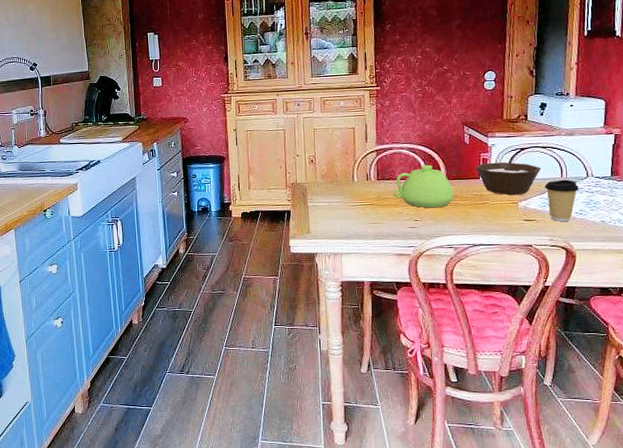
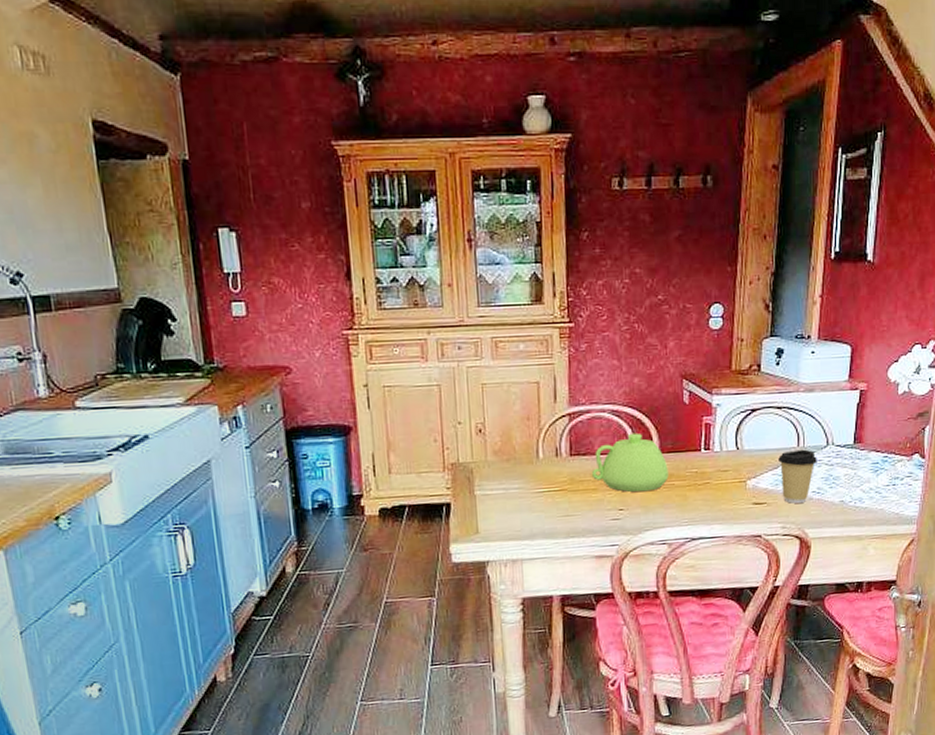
bowl: present [476,162,541,195] -> none [696,427,775,471]

